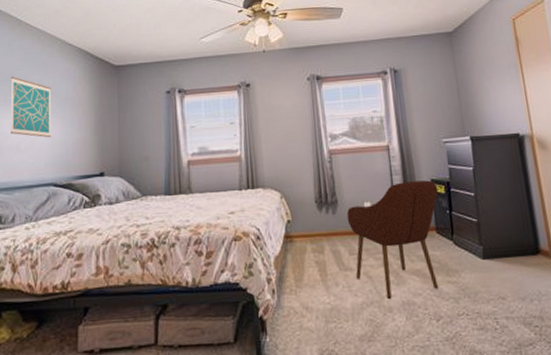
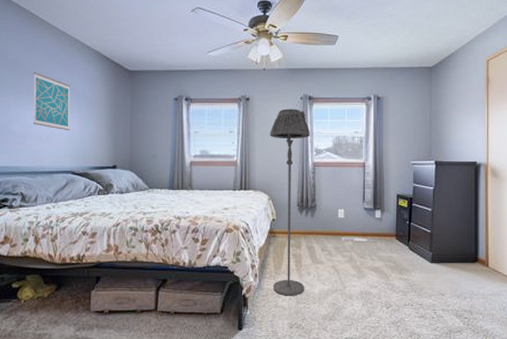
floor lamp: none [276,91,333,315] -> present [270,109,310,296]
armchair: present [346,180,439,299] -> none [323,195,402,288]

